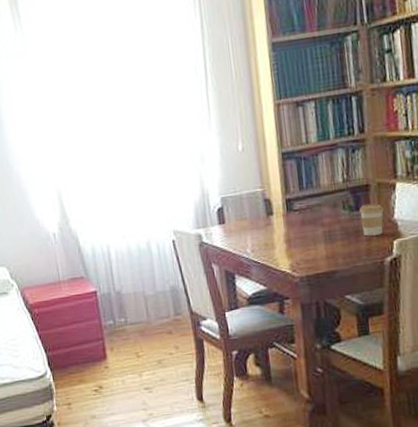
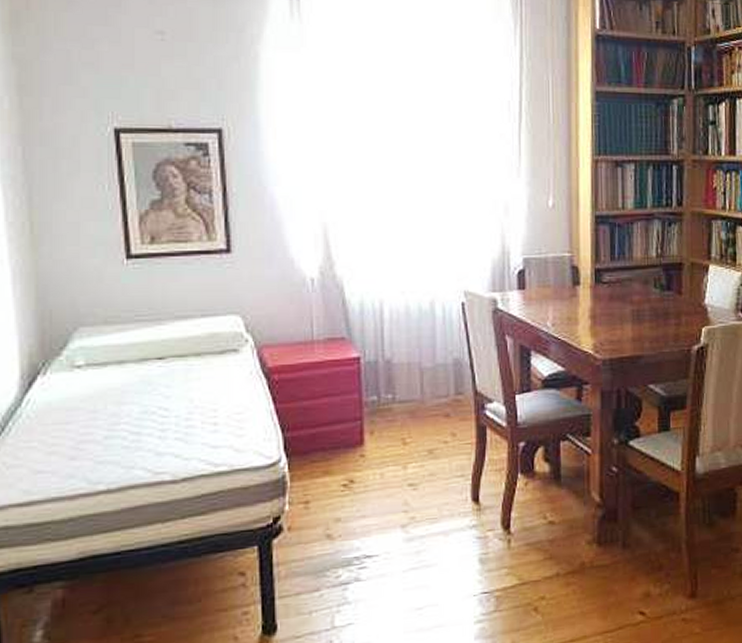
coffee cup: present [359,203,384,237] -> none [671,284,695,320]

